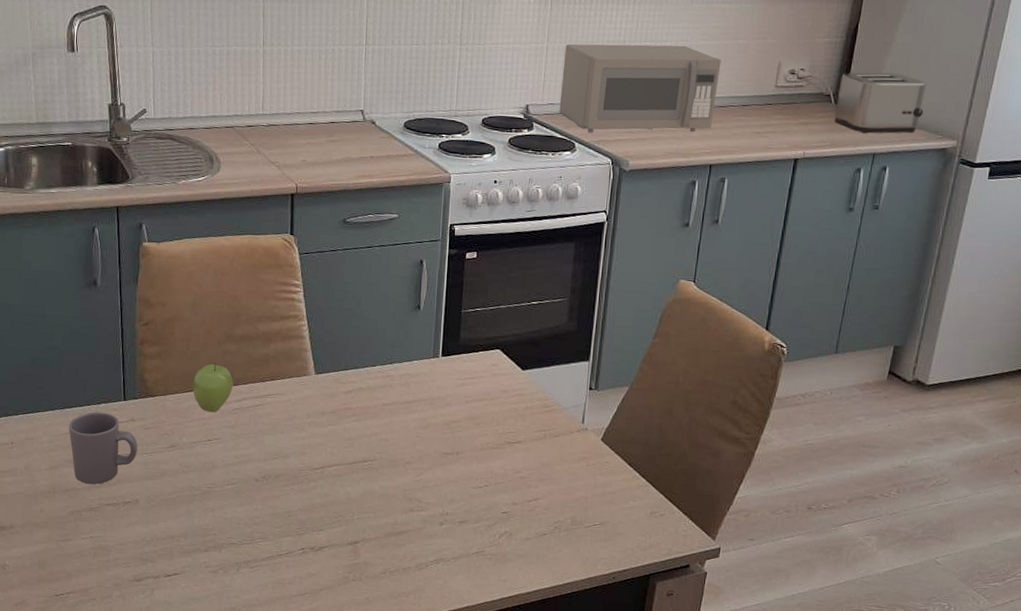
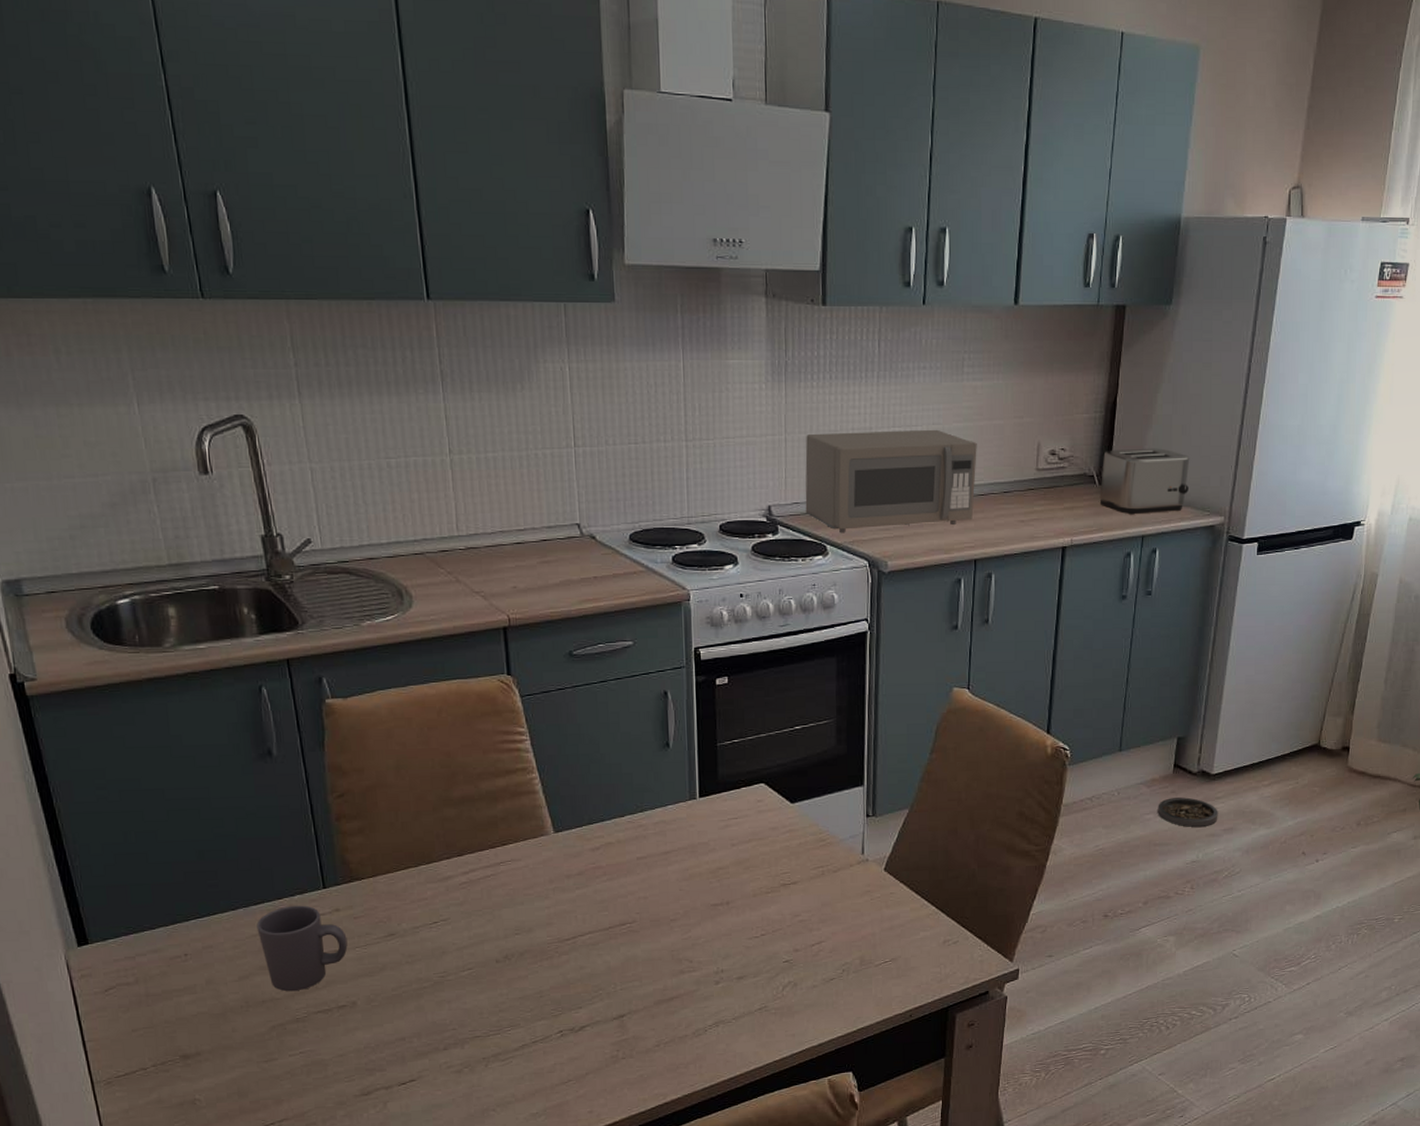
fruit: present [193,360,233,413] -> none [407,829,457,891]
pet bowl: none [869,403,931,434] -> present [1158,797,1218,827]

